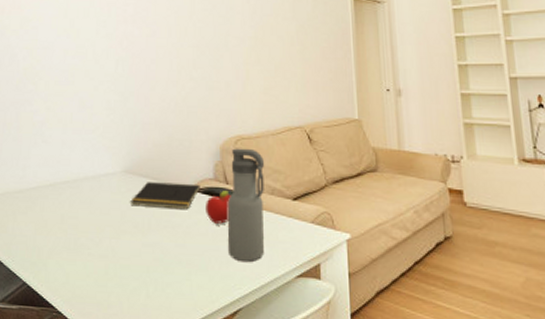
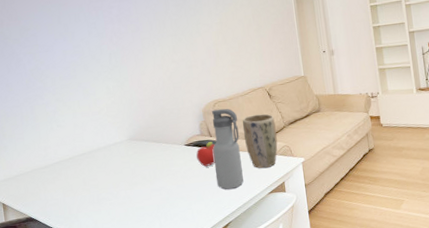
notepad: present [130,182,200,210] -> none [137,140,191,164]
plant pot: none [270,162,315,240] -> present [242,113,278,169]

